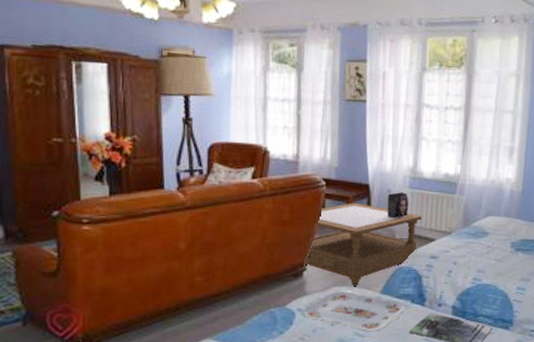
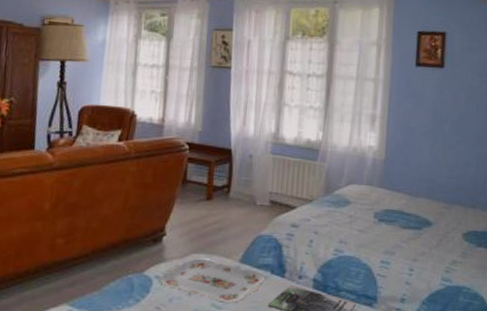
coffee table: present [304,202,423,286] -> none [164,167,284,253]
portrait: present [387,192,409,219] -> none [248,157,271,185]

